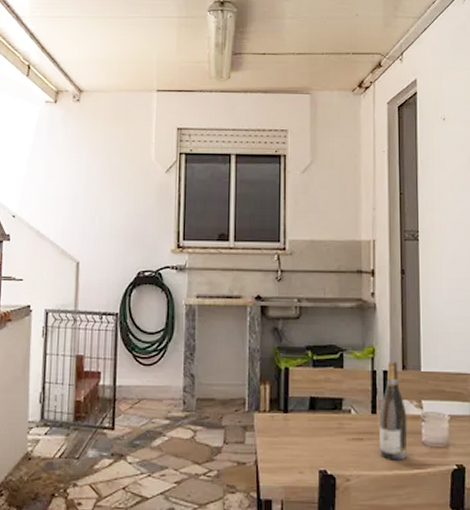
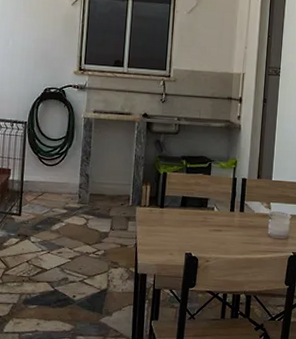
wine bottle: present [379,361,408,461] -> none [234,171,258,248]

